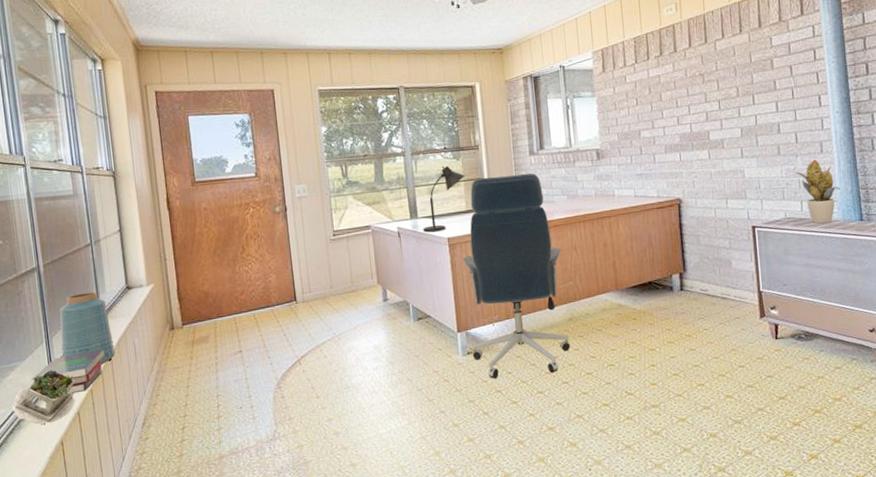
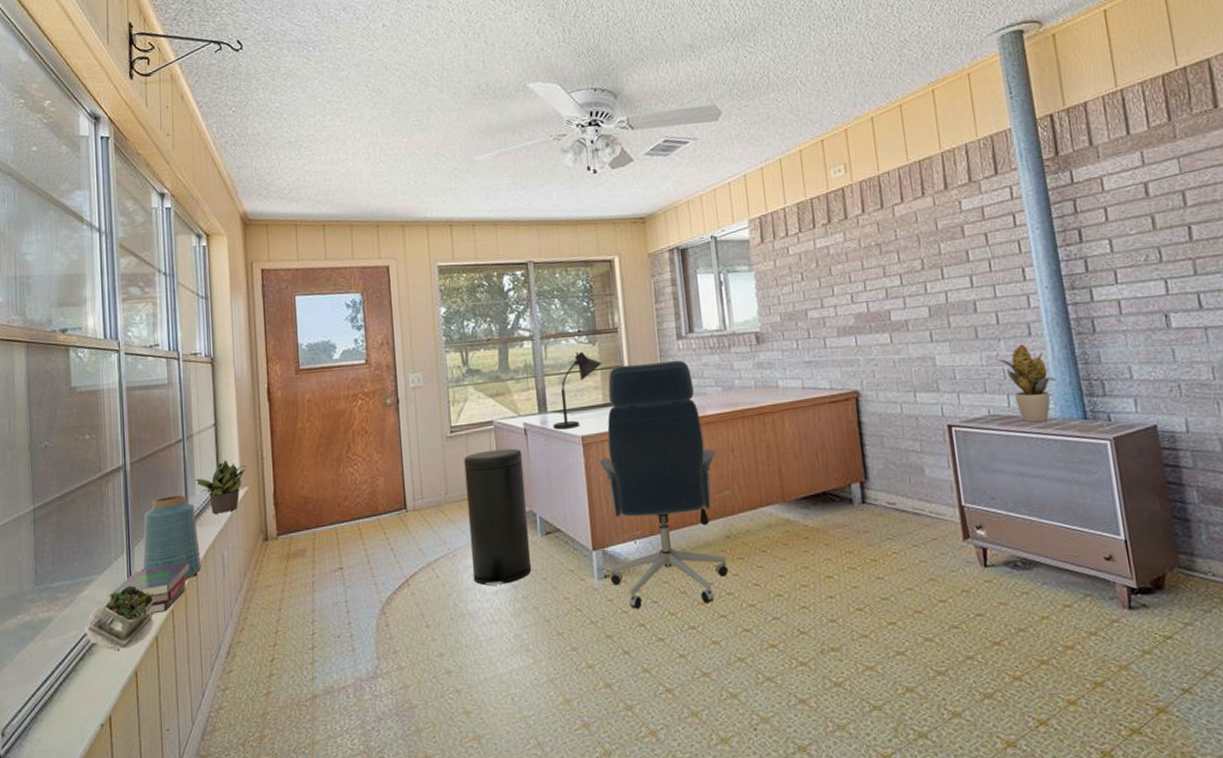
potted plant: none [103,262,152,308] -> present [193,460,247,514]
pedal bin: none [346,248,406,363] -> present [464,448,532,586]

